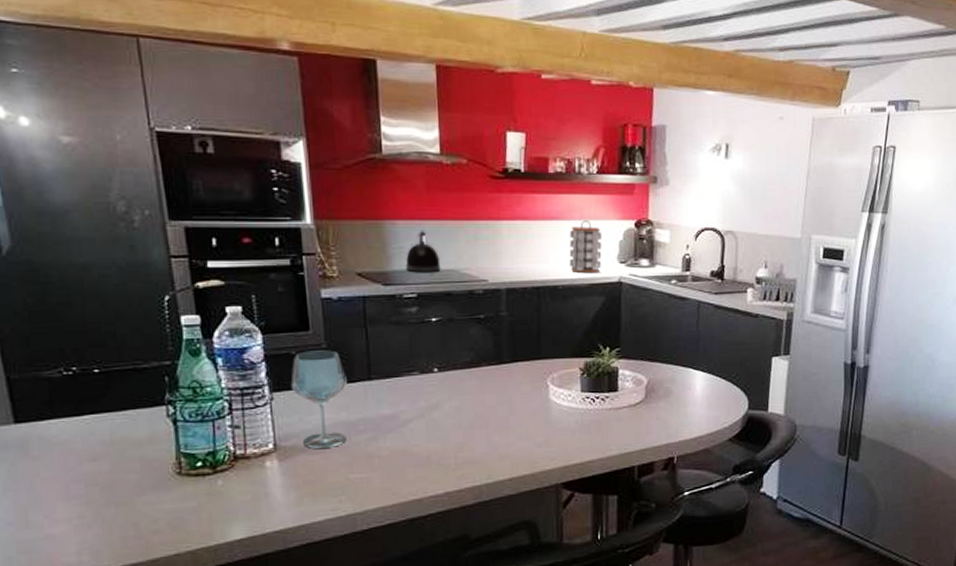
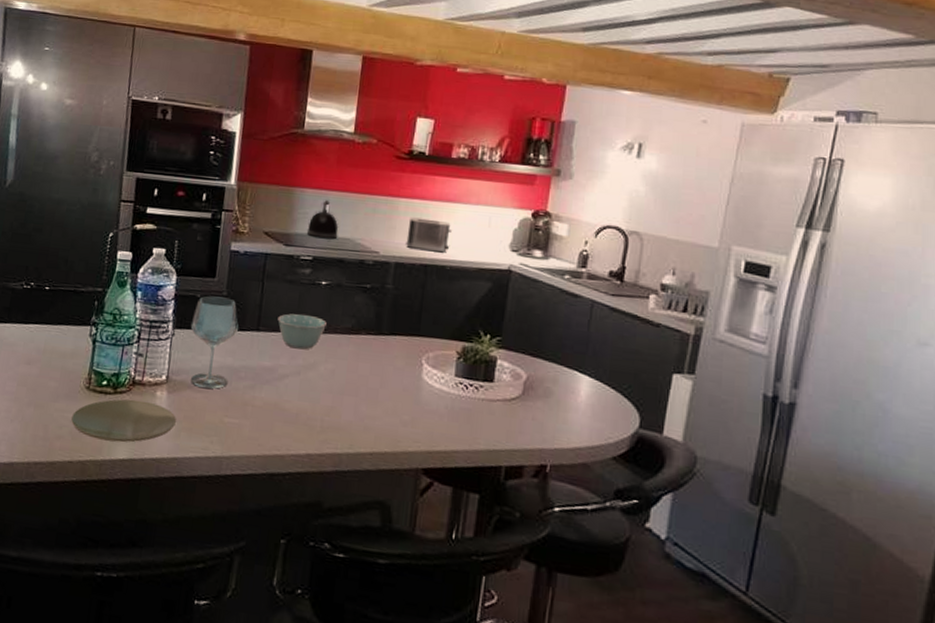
plate: none [167,474,295,525] -> present [71,399,176,442]
bowl: none [390,356,444,392] -> present [277,313,327,350]
toaster: none [514,240,559,273] -> present [406,217,452,253]
spice rack: present [569,219,602,274] -> none [460,205,496,259]

